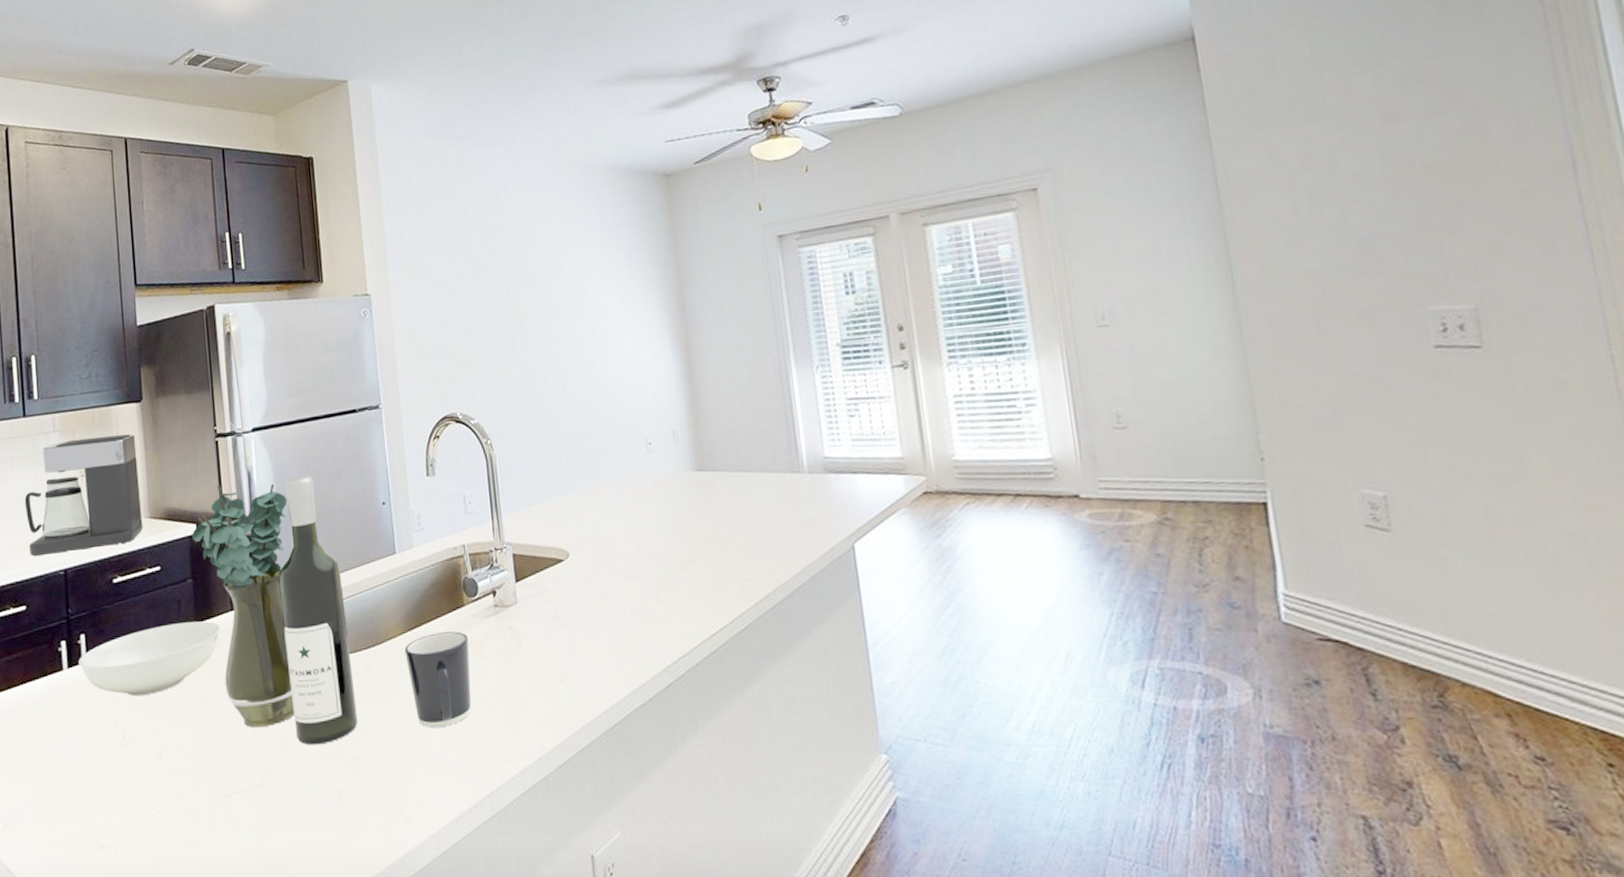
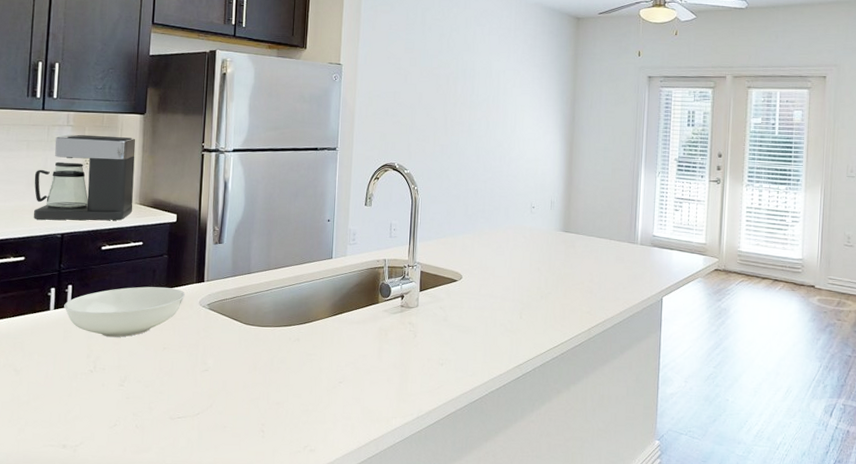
vase: present [192,483,295,728] -> none [172,188,253,372]
bottle: present [278,475,358,746] -> none [234,191,288,390]
mug: present [404,631,472,728] -> none [328,320,378,388]

